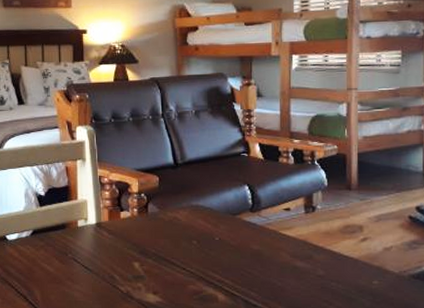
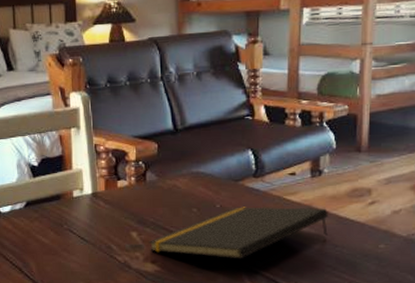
notepad: none [151,240,323,292] -> present [149,206,328,259]

